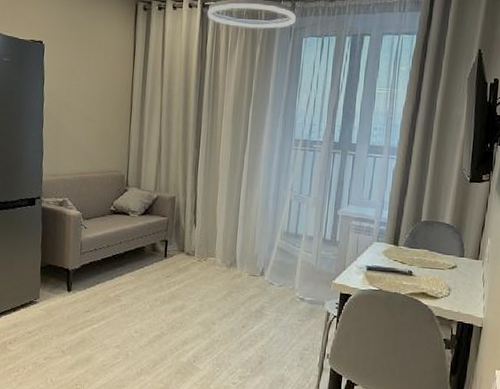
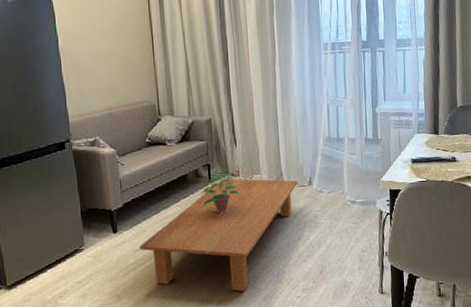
coffee table: none [90,256,251,368] -> present [140,178,298,291]
potted plant: none [154,244,195,290] -> present [200,167,242,213]

